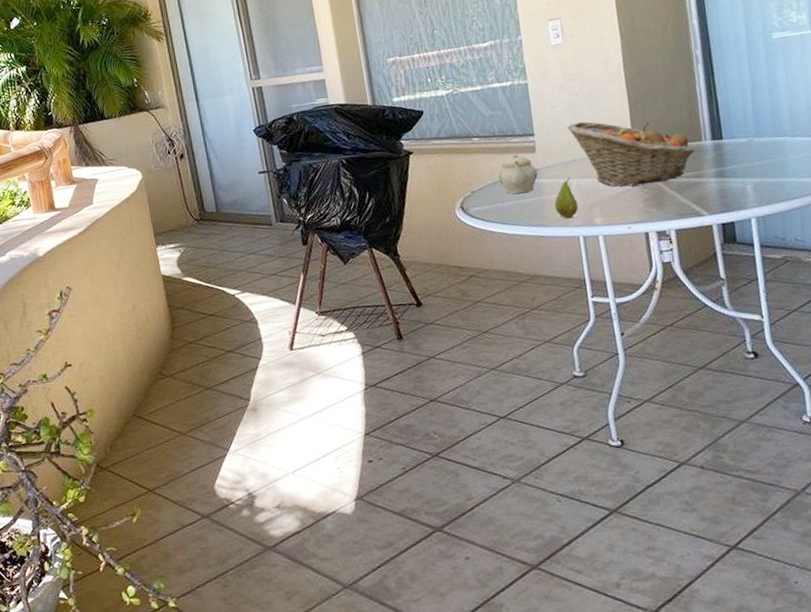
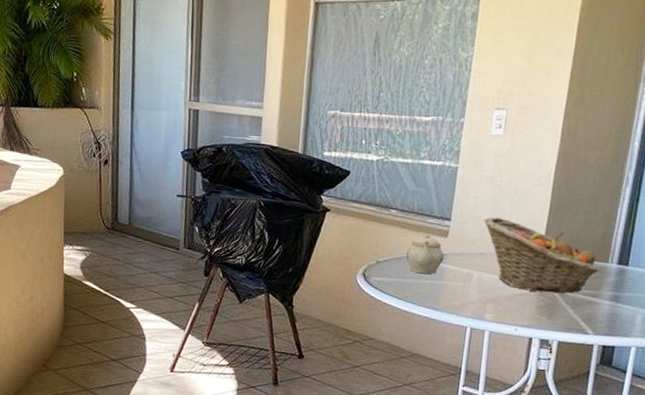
fruit: present [554,178,579,219] -> none [451,269,475,308]

